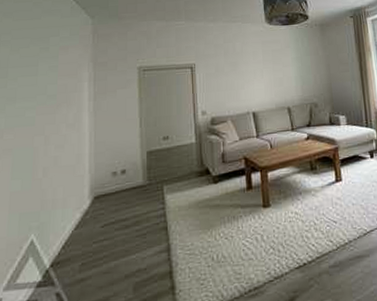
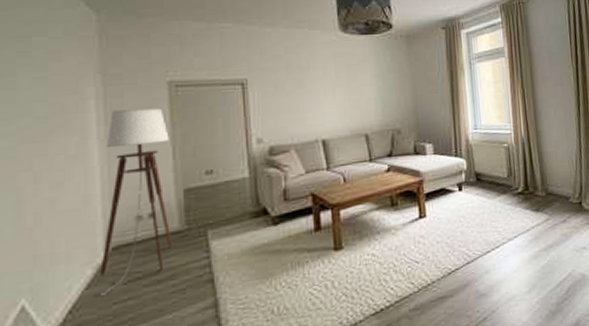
floor lamp: none [85,87,138,235] -> present [100,108,172,295]

